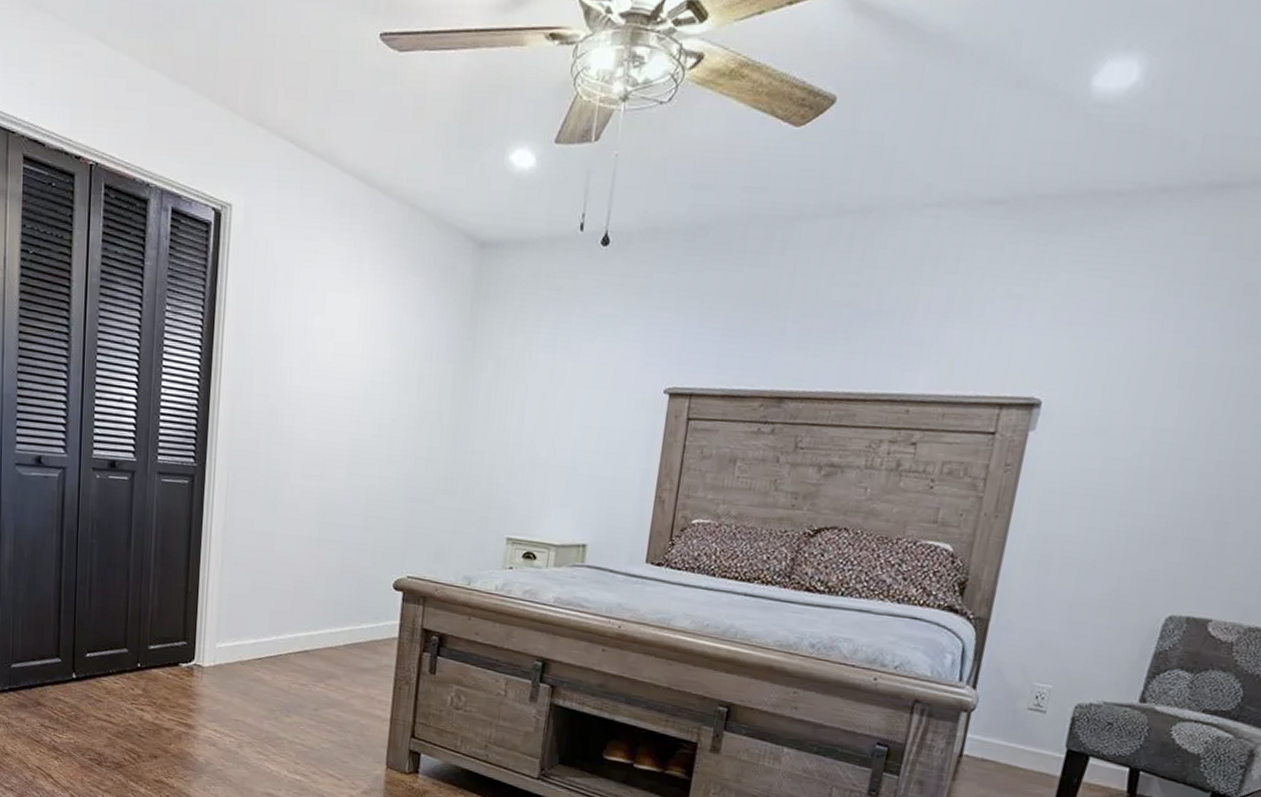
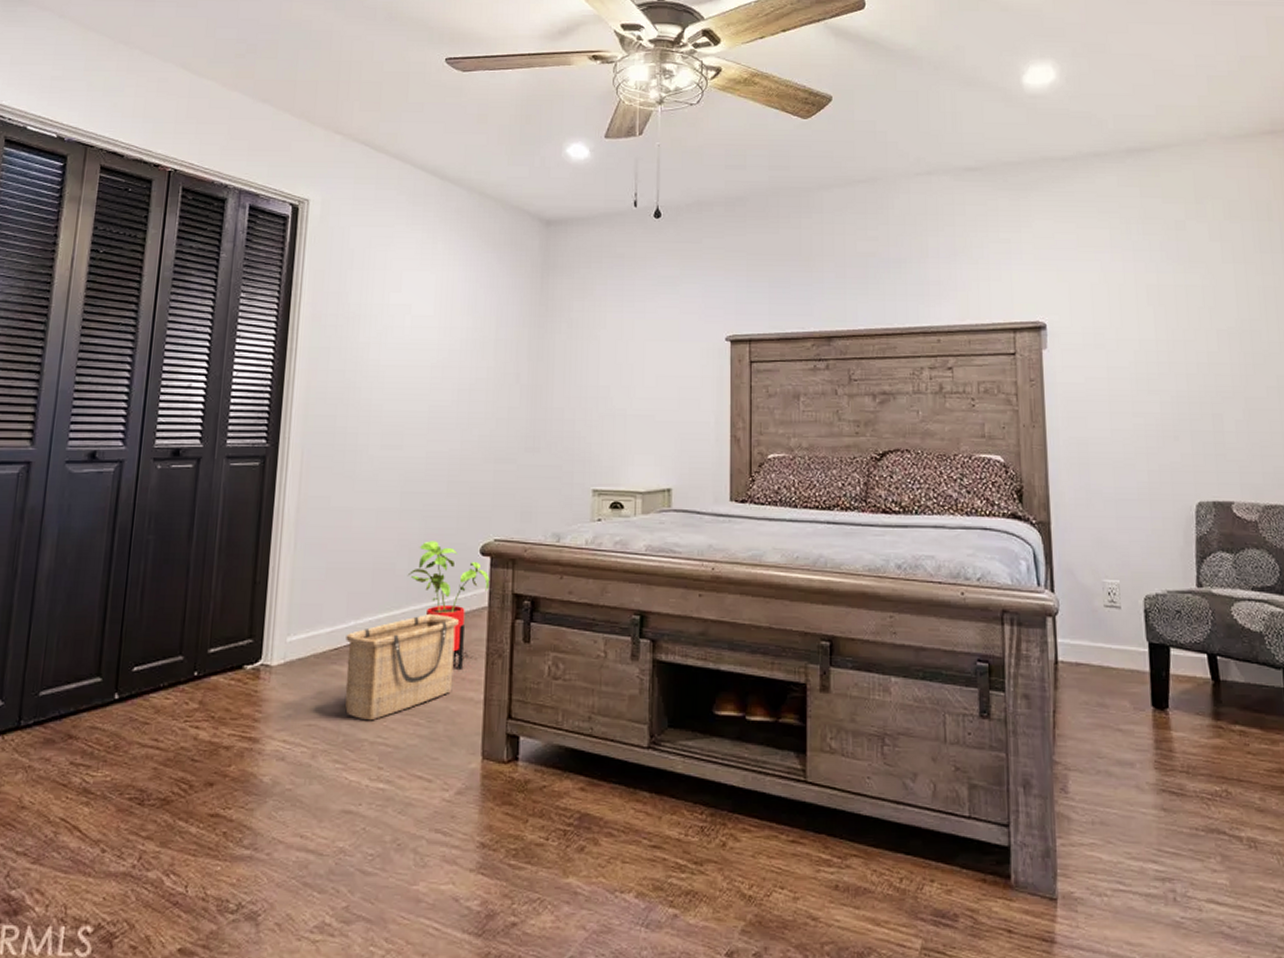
basket: none [267,638,371,724] -> present [345,615,459,721]
house plant: none [324,571,401,690] -> present [407,541,490,669]

